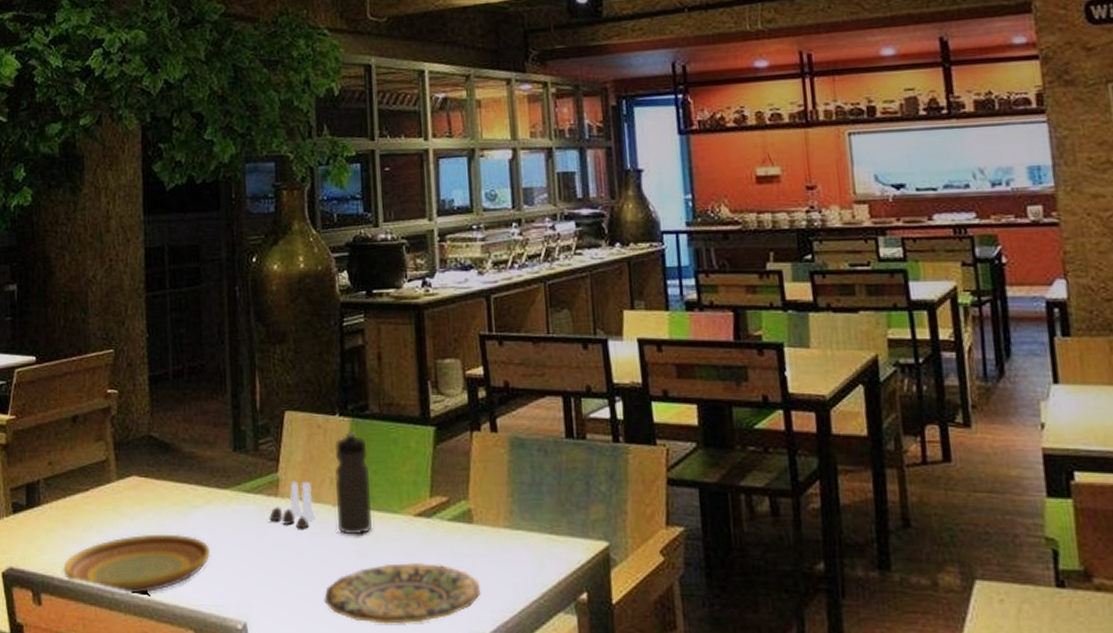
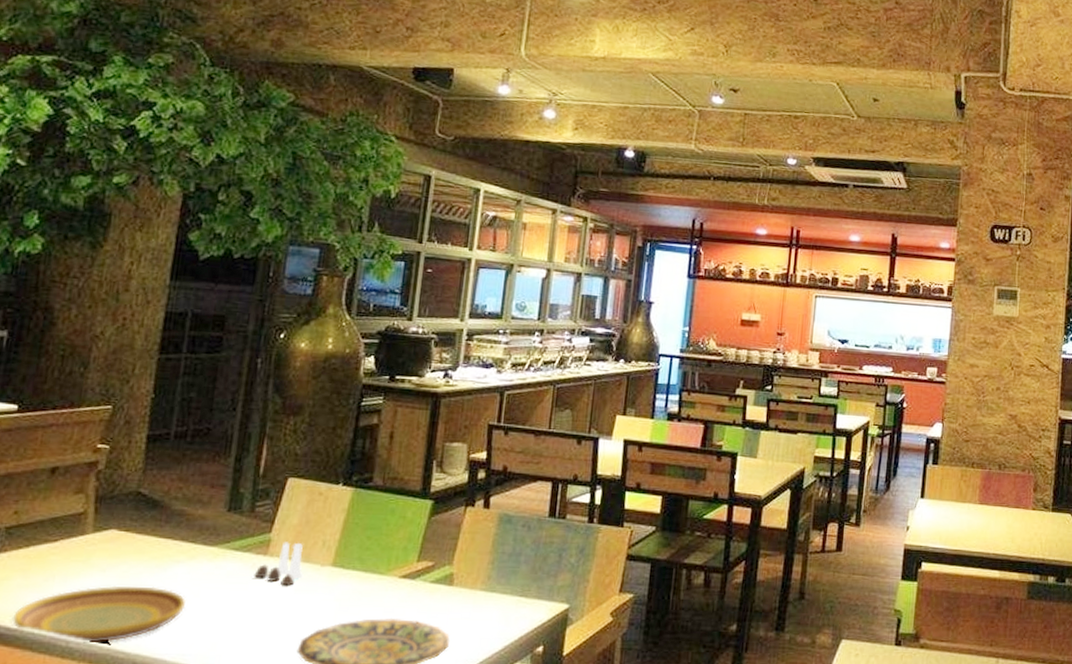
water bottle: present [334,432,372,535] -> none [322,500,365,593]

